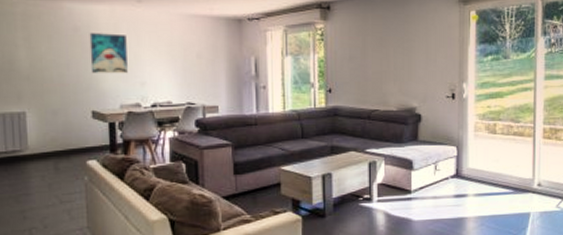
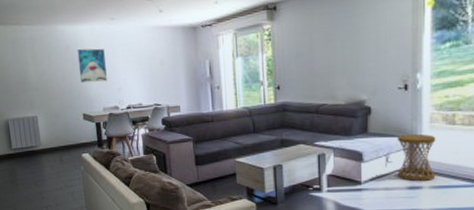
side table: none [444,142,480,189] -> present [397,134,436,181]

